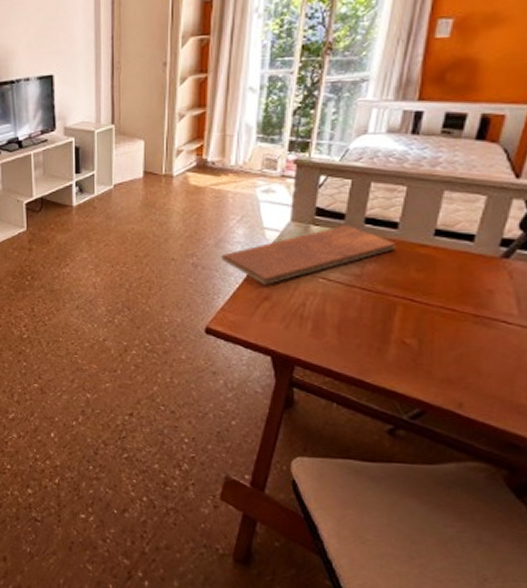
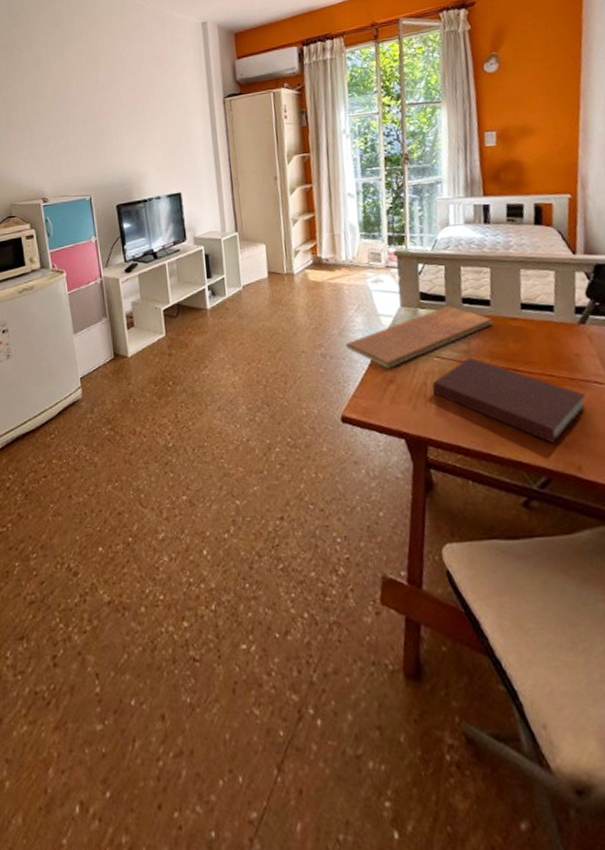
notebook: none [312,282,489,378] -> present [432,357,586,444]

